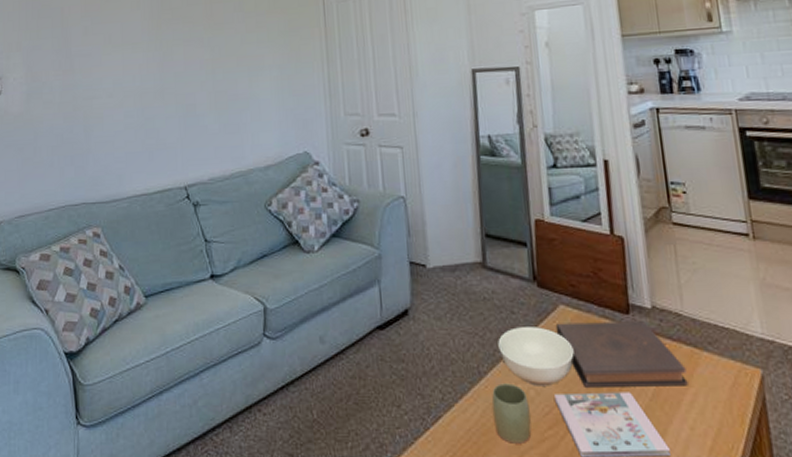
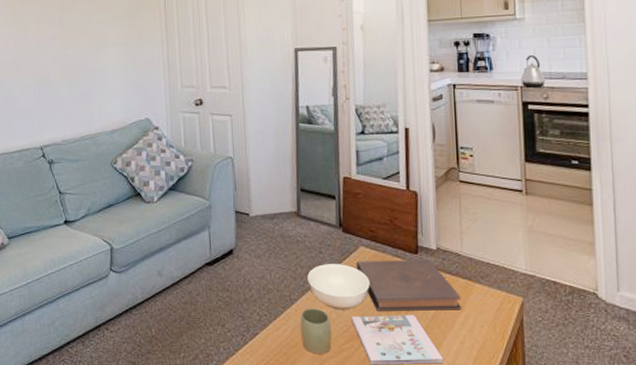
kettle: none [734,72,764,111] -> present [520,54,546,88]

